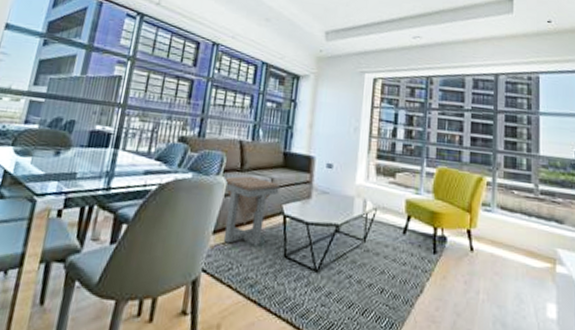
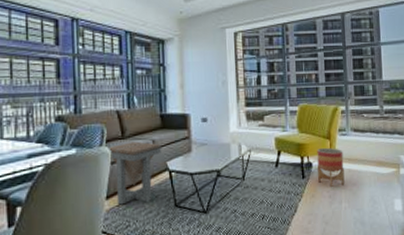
planter: none [451,221,486,271] -> present [317,147,345,187]

